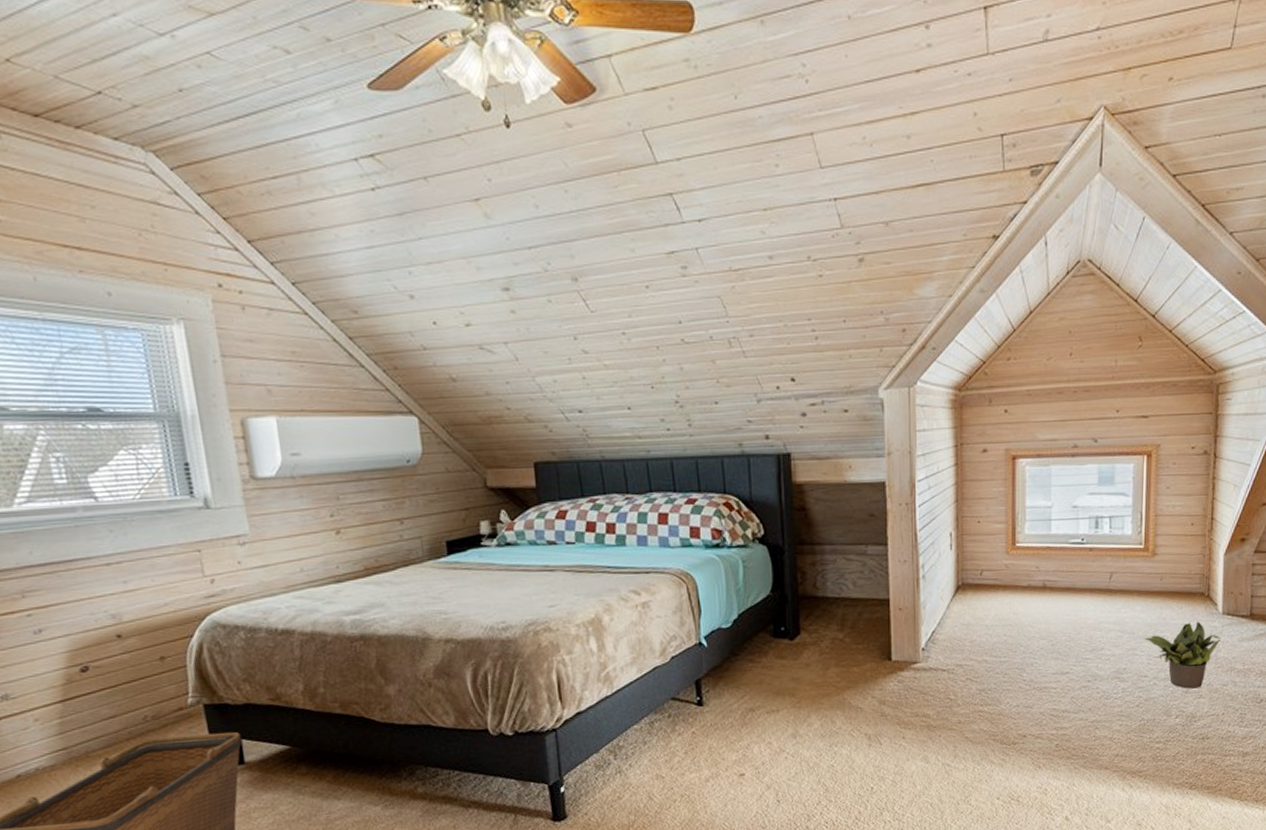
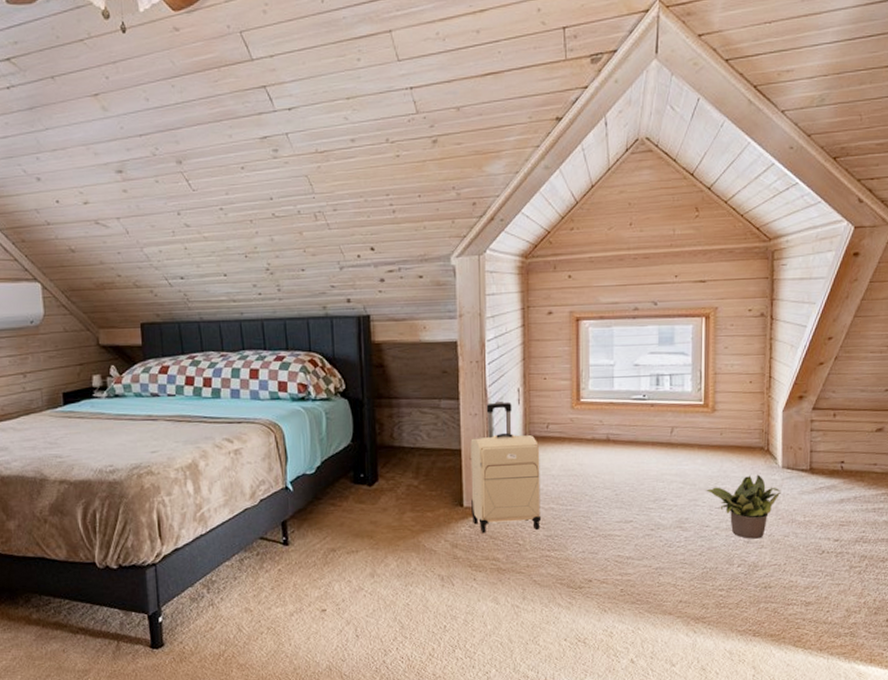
suitcase: none [899,546,974,689] -> present [470,401,542,534]

